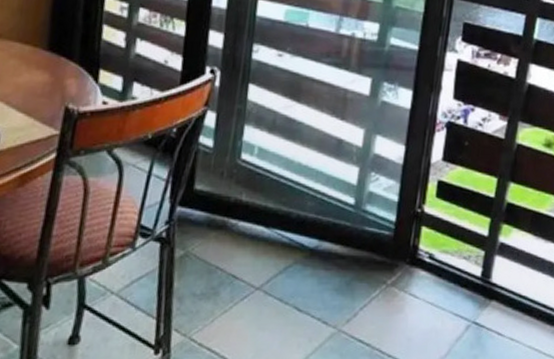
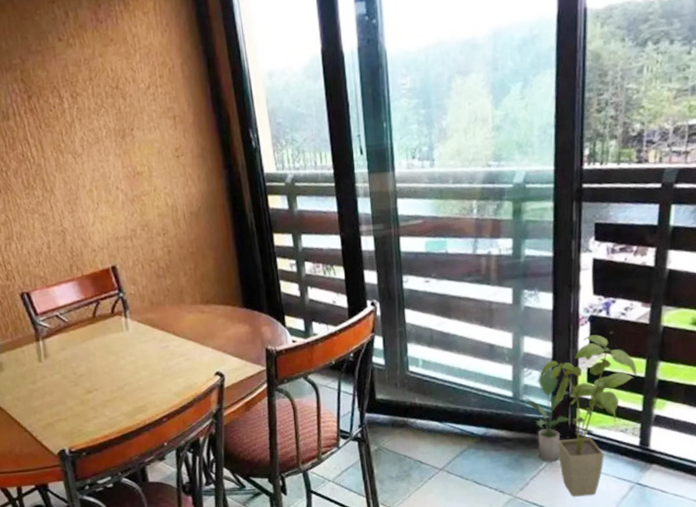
potted plant: none [366,176,416,289] -> present [524,368,571,462]
house plant: none [389,143,488,335] -> present [541,335,638,497]

